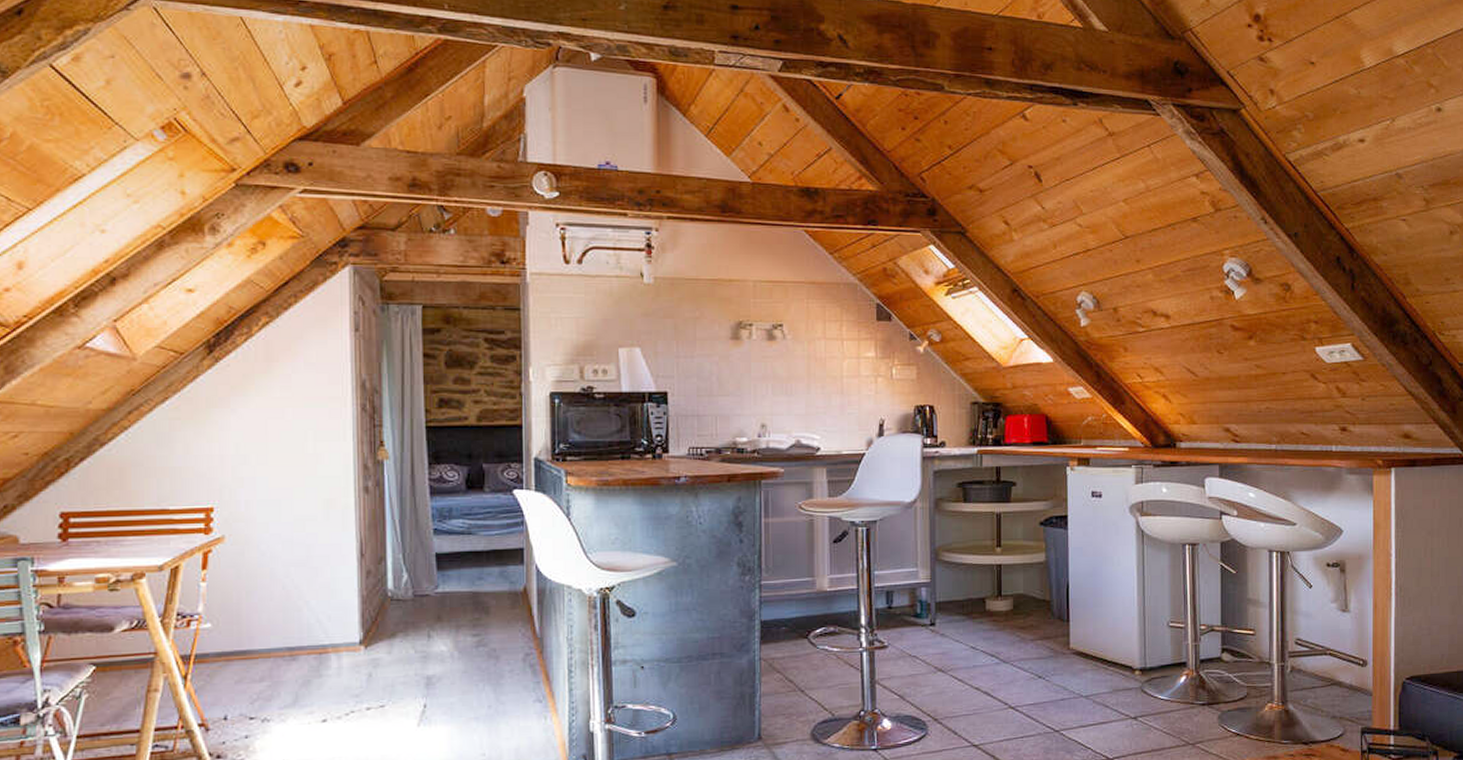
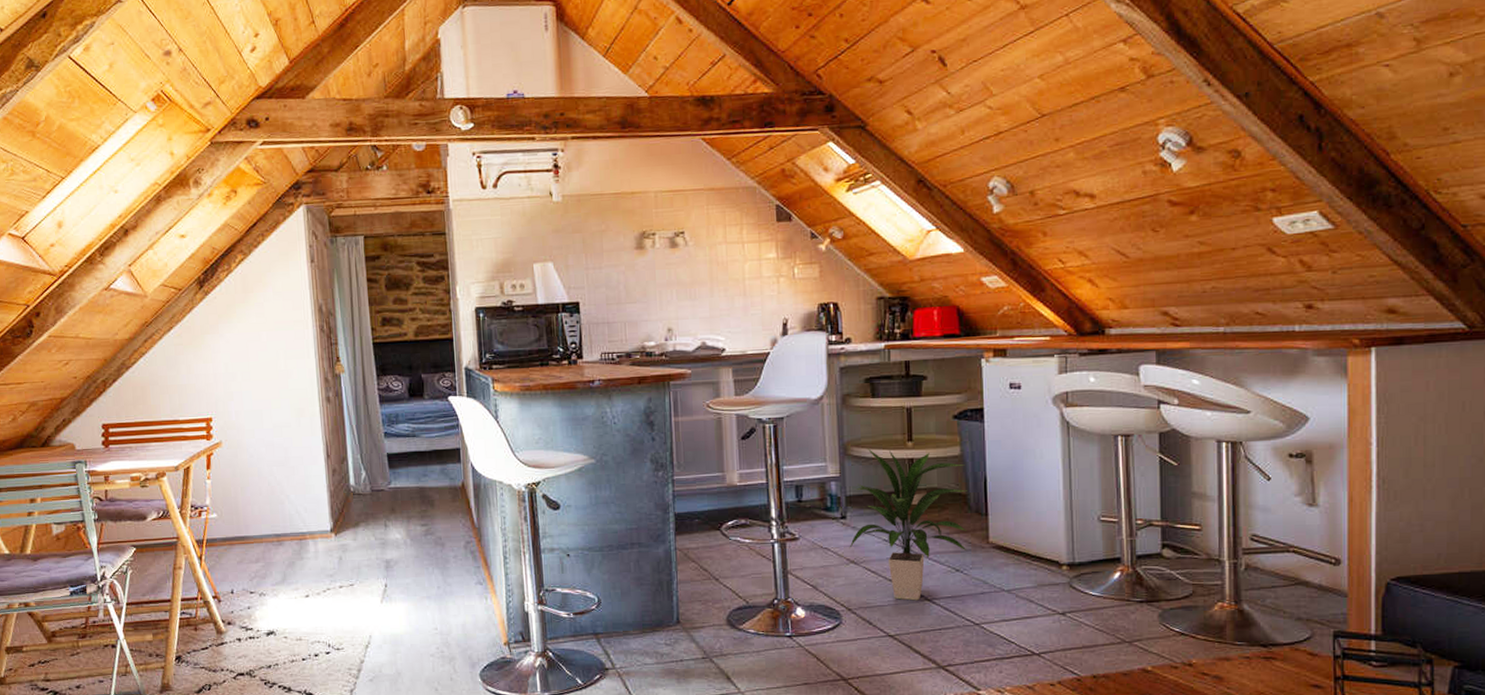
indoor plant: none [937,553,1051,709] -> present [849,447,967,601]

